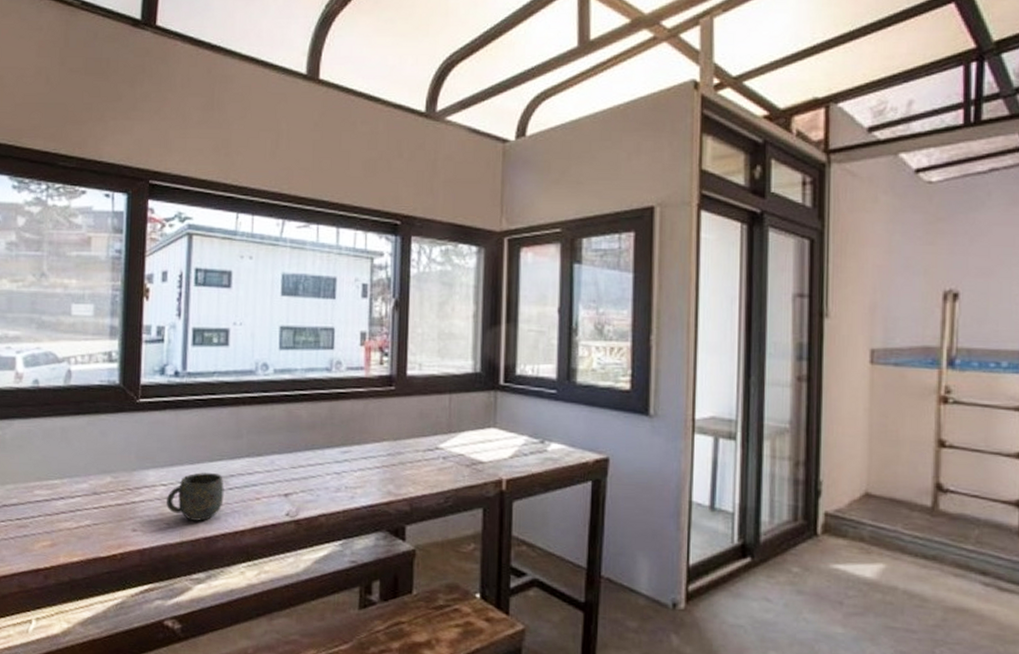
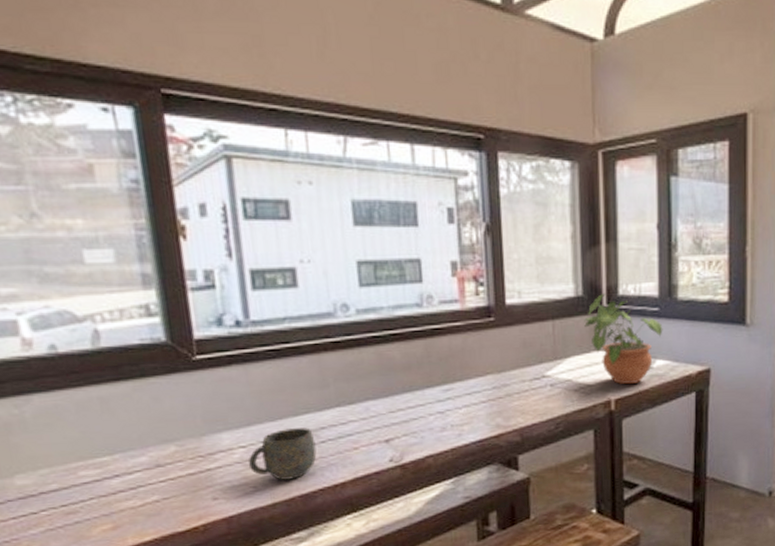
potted plant: none [480,371,560,466] -> present [584,292,663,385]

